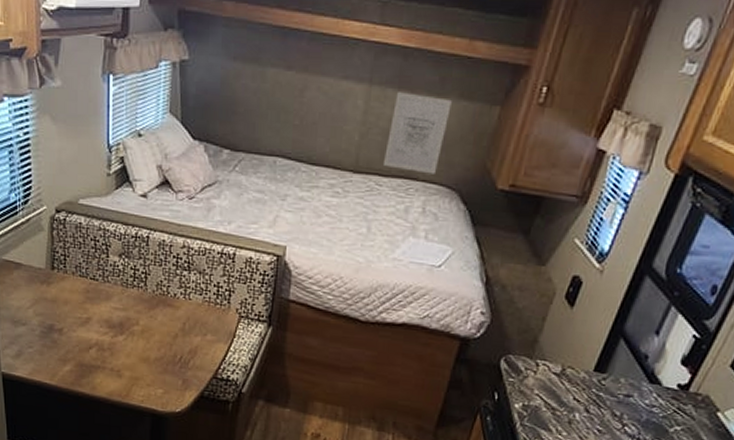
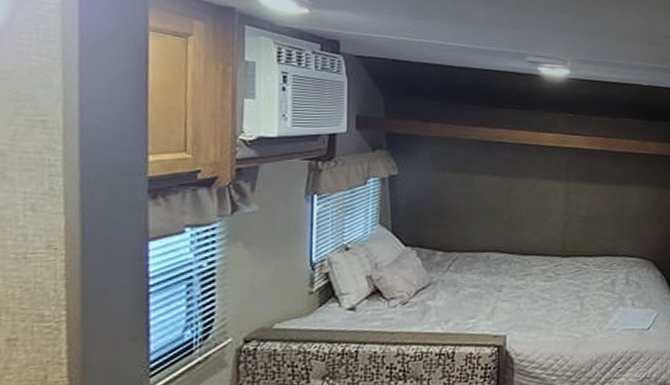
wall art: present [382,92,452,174] -> none [586,185,636,250]

